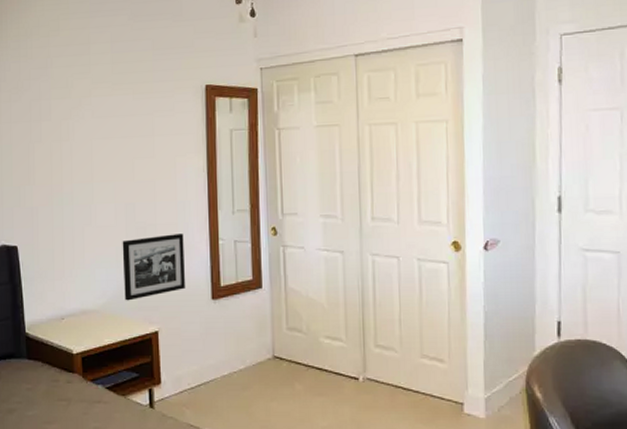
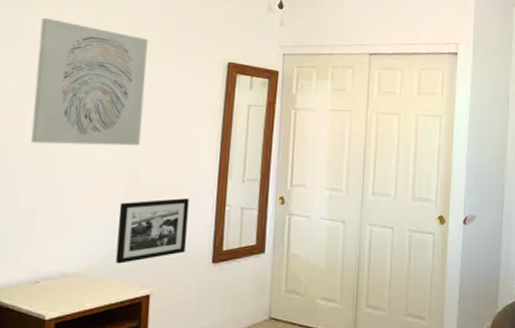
wall art: none [34,61,132,186] -> present [31,17,148,146]

